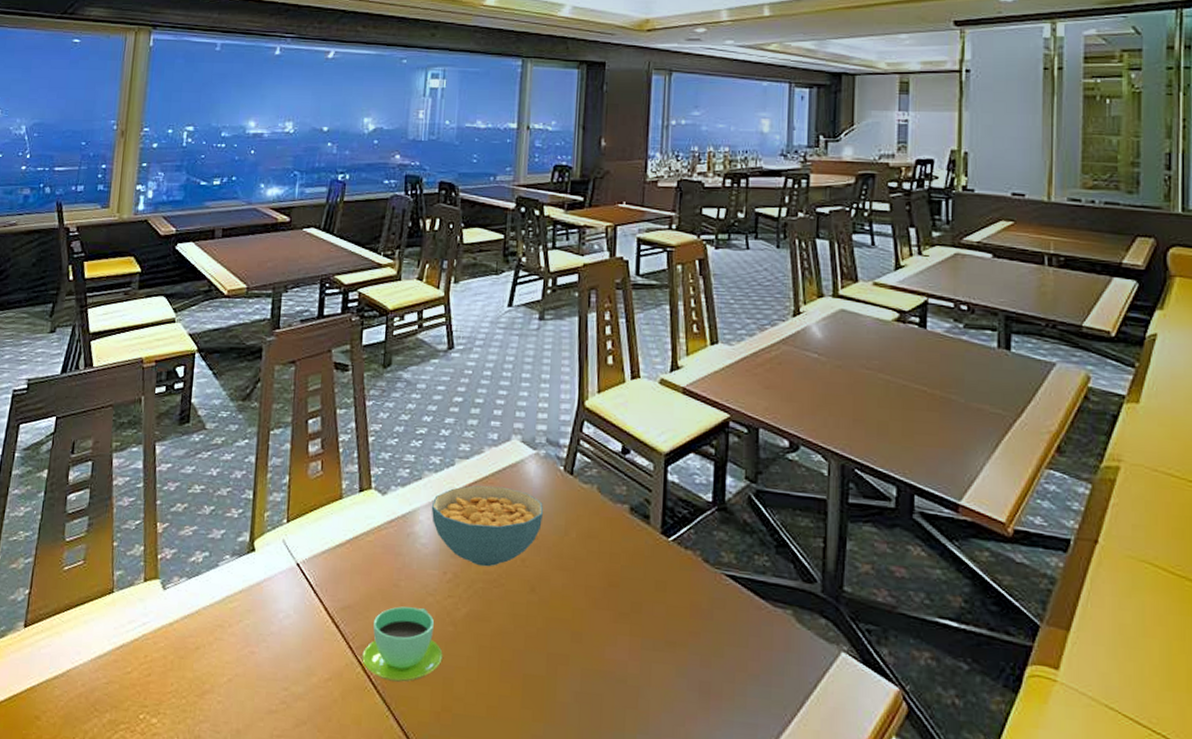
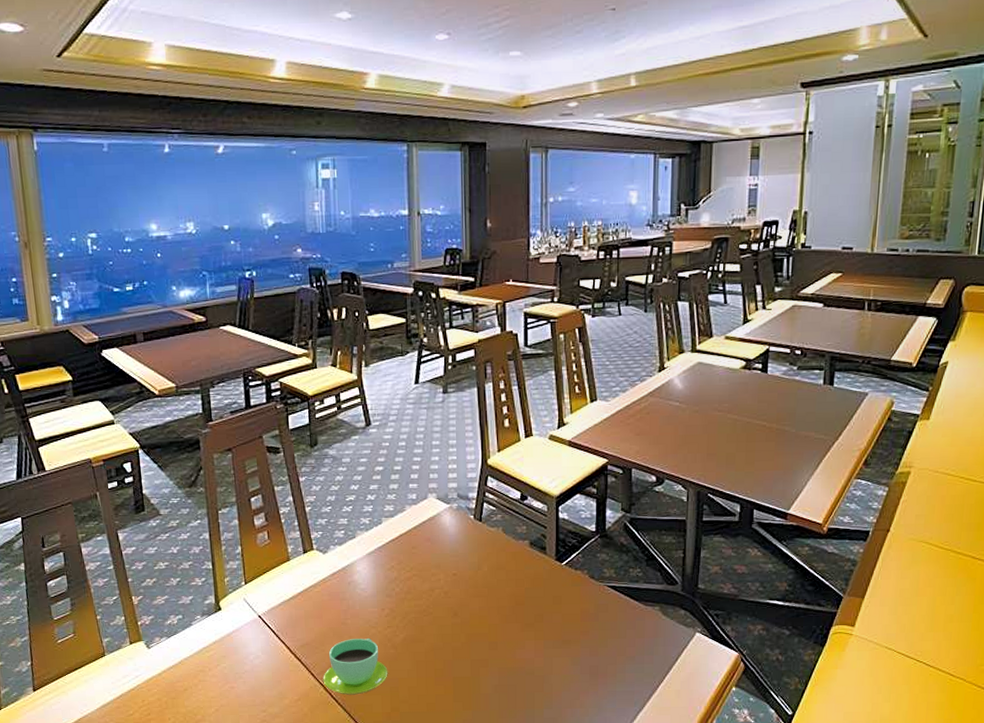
cereal bowl: present [431,485,543,567] -> none [366,536,459,601]

